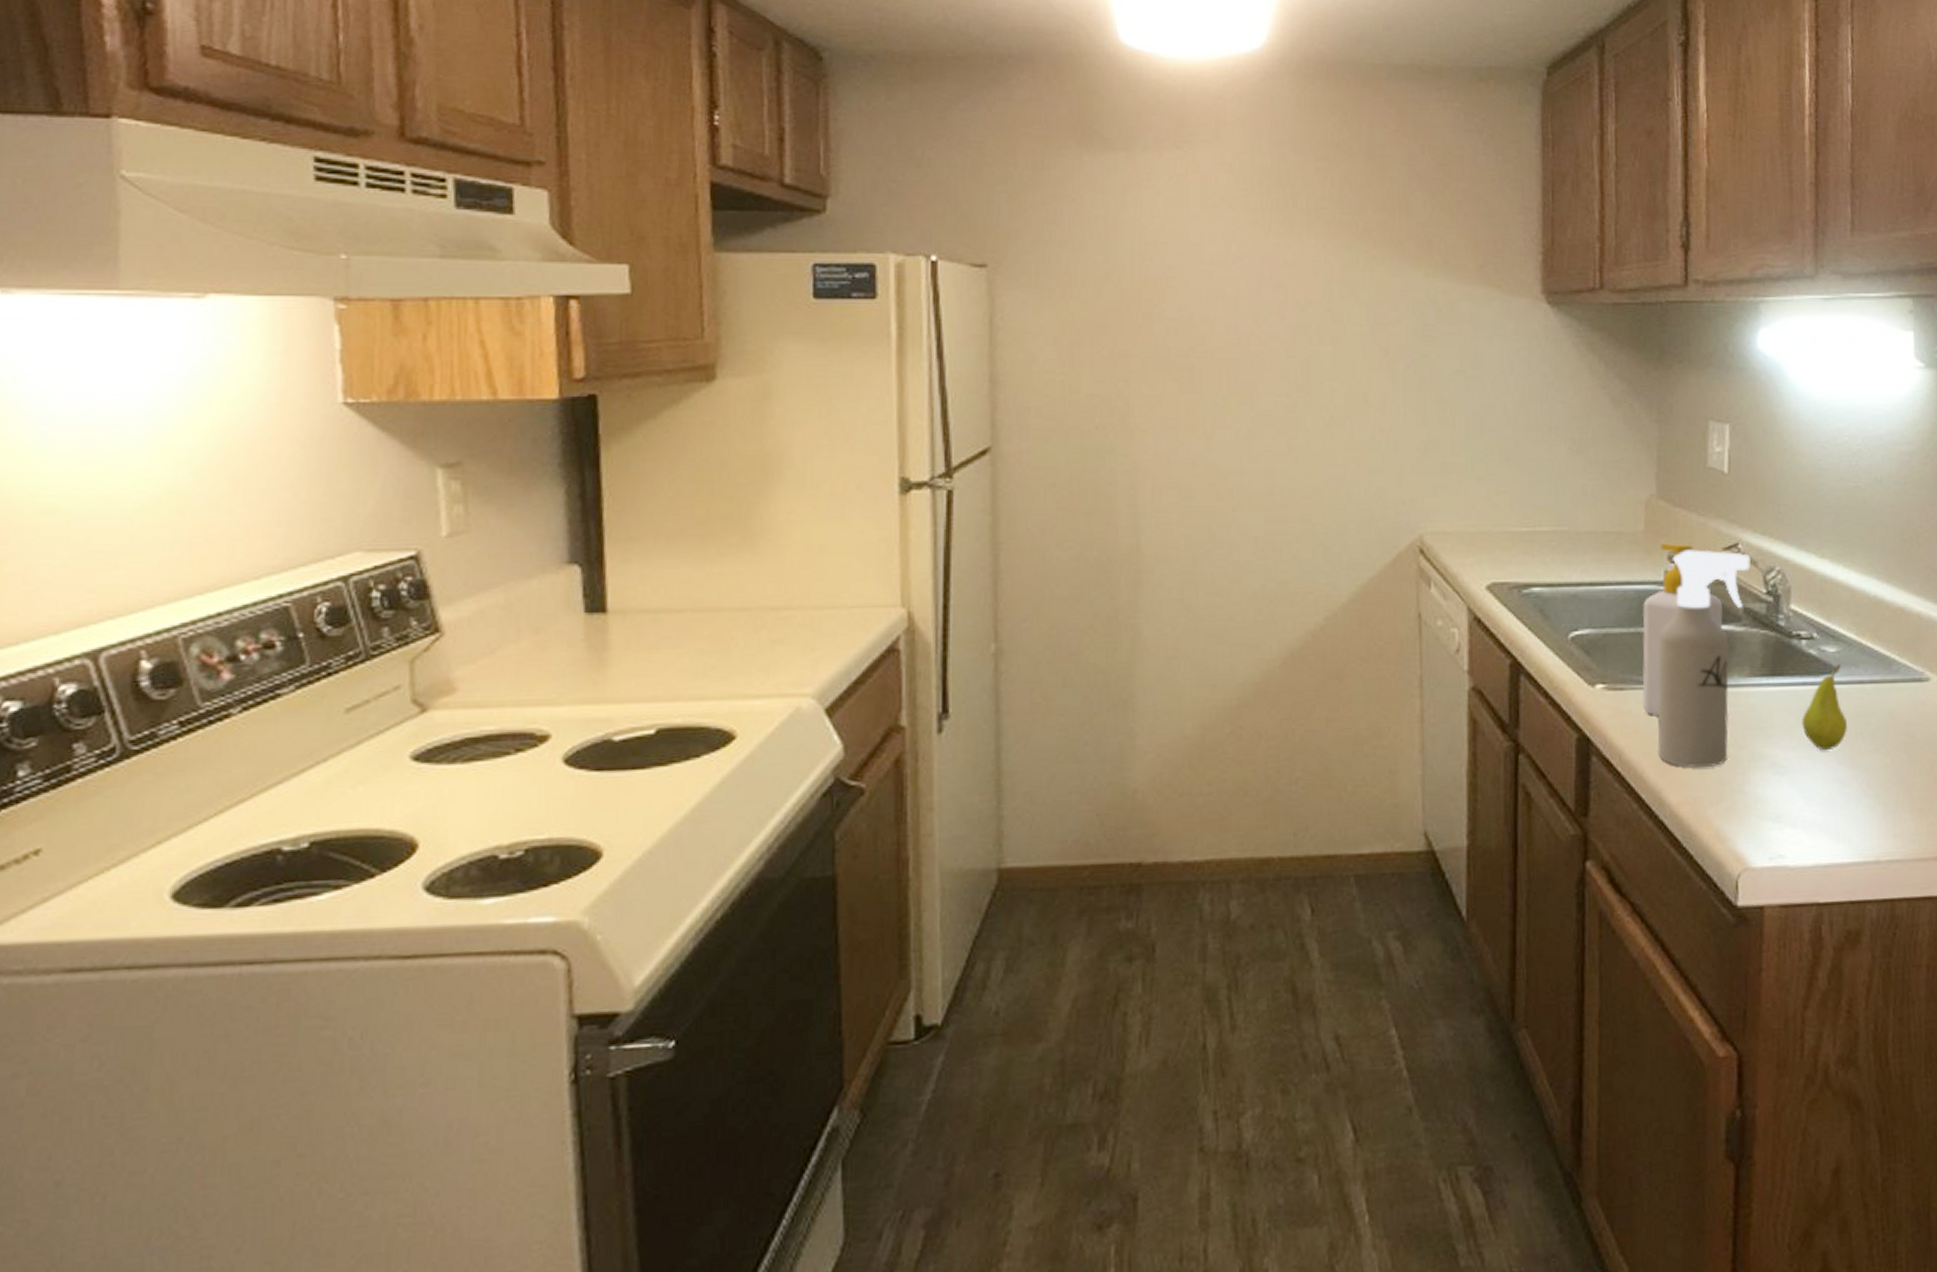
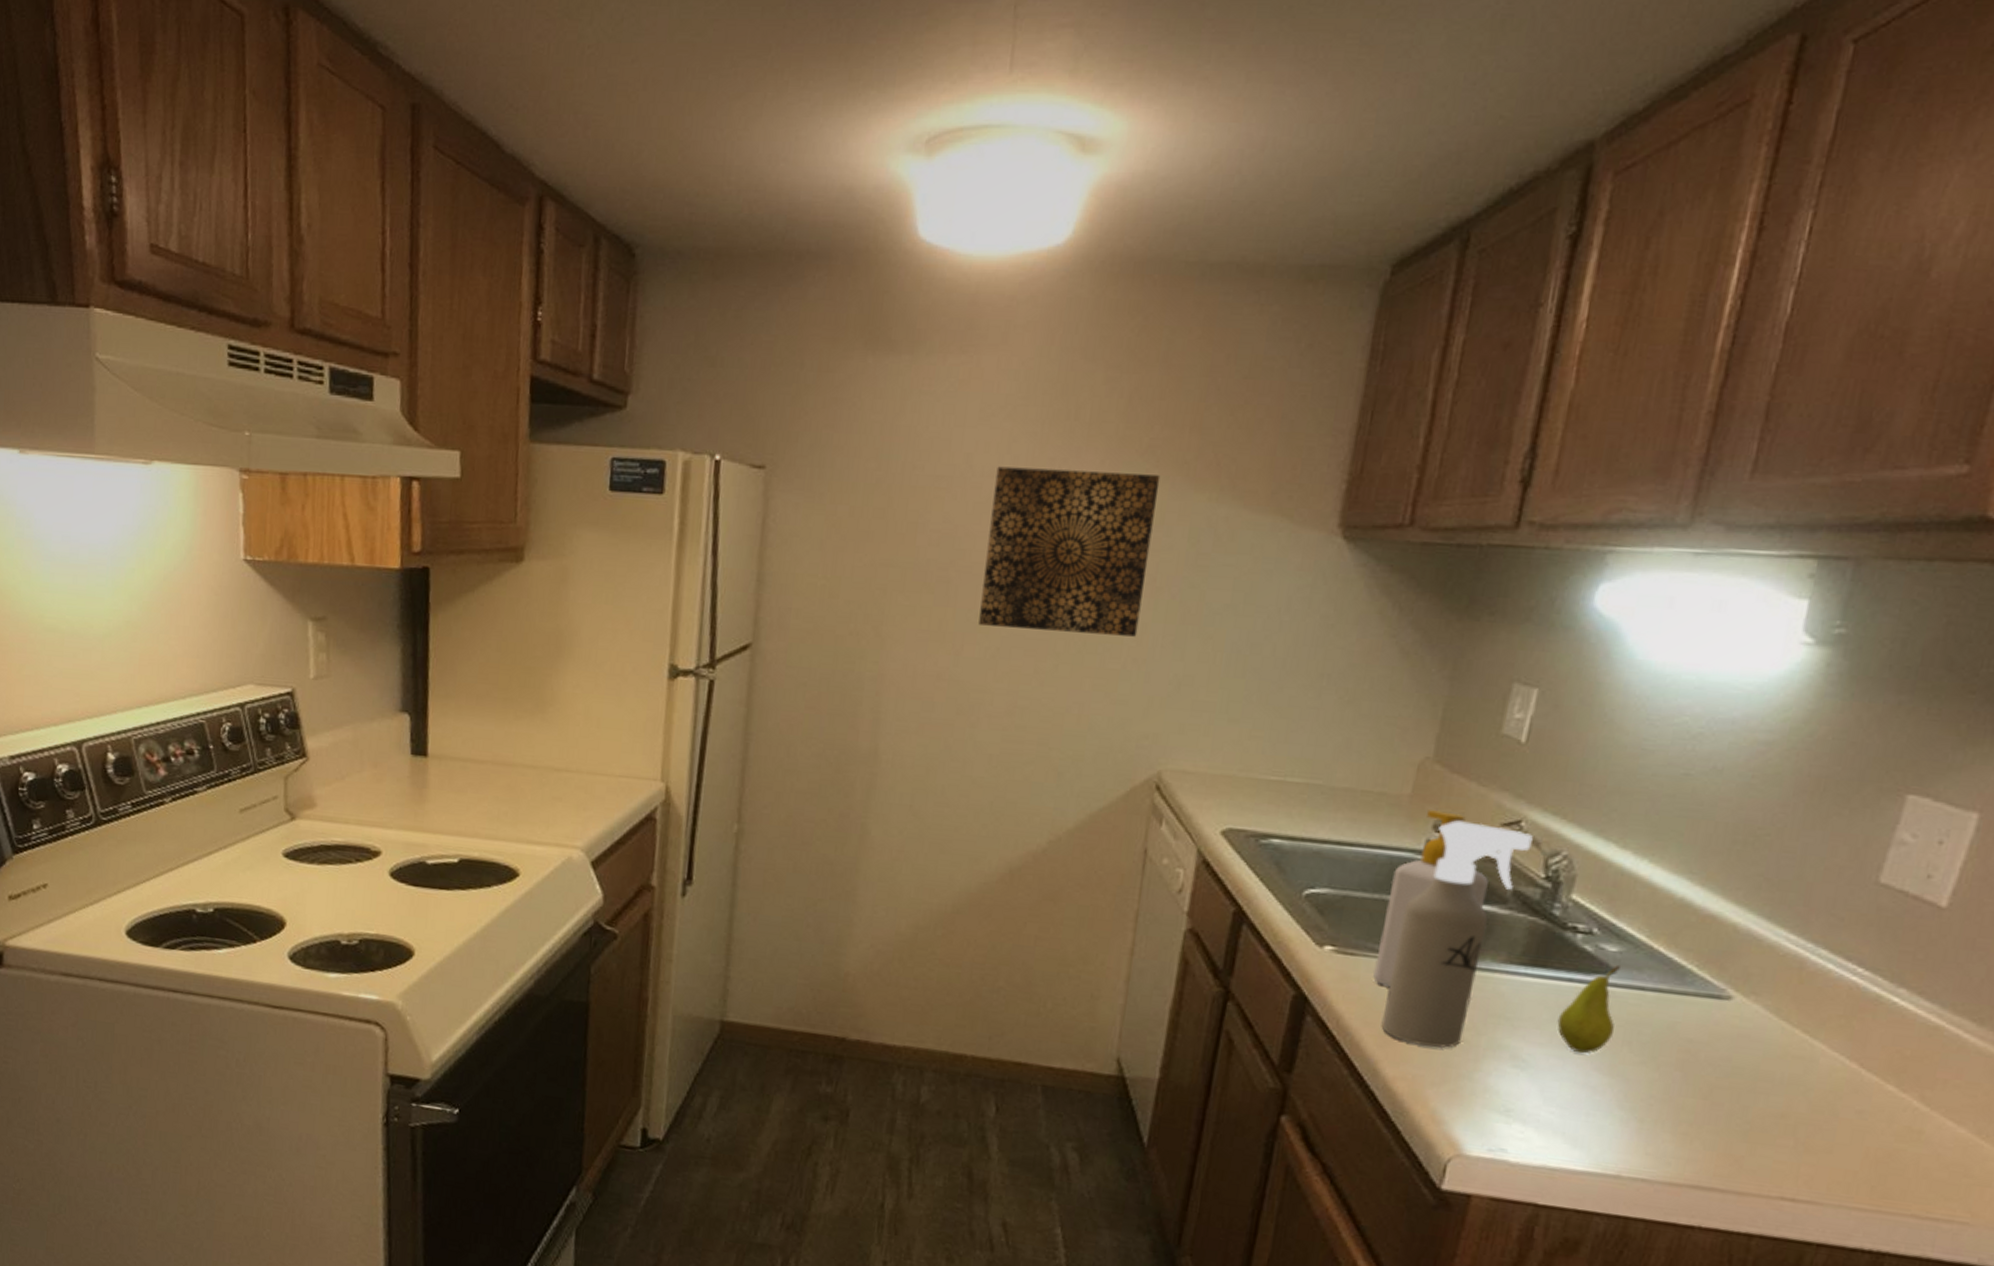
wall art: none [1225,254,1380,408] -> present [978,466,1161,637]

